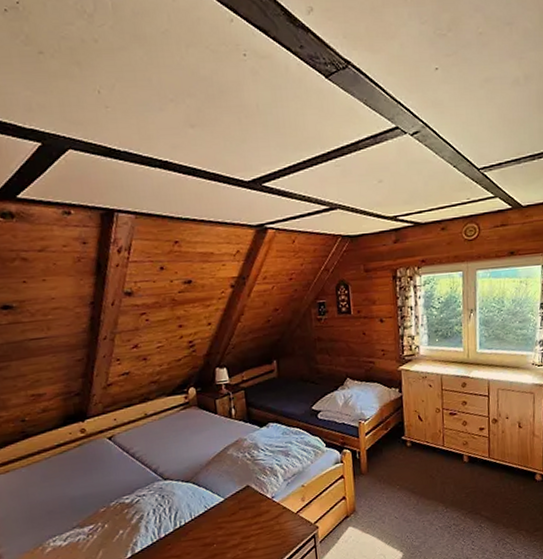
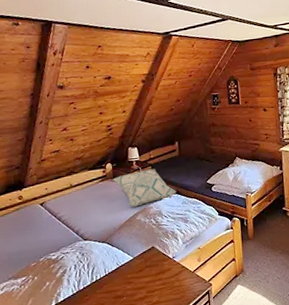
decorative pillow: none [196,393,275,440] -> present [112,168,177,207]

